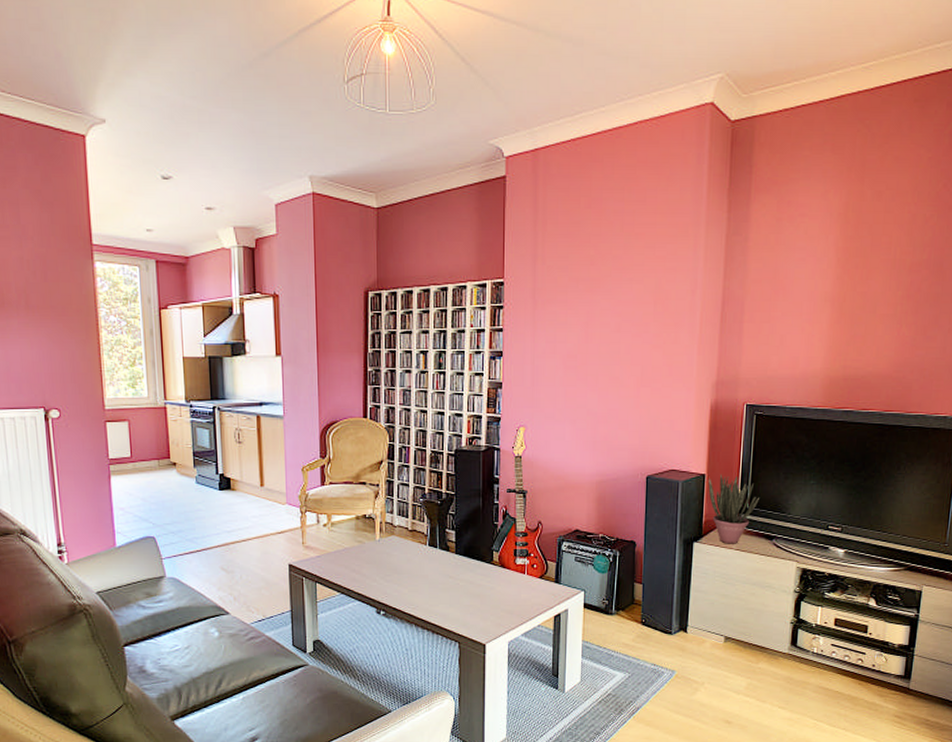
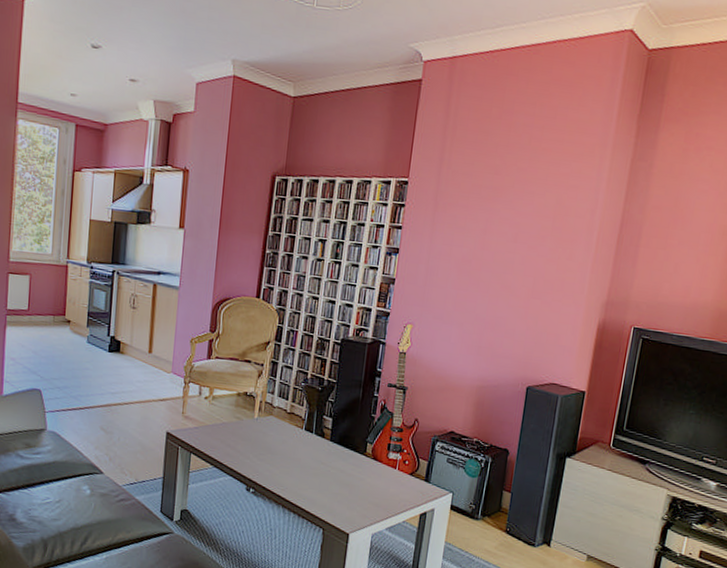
potted plant: present [708,474,759,544] -> none [587,393,637,464]

